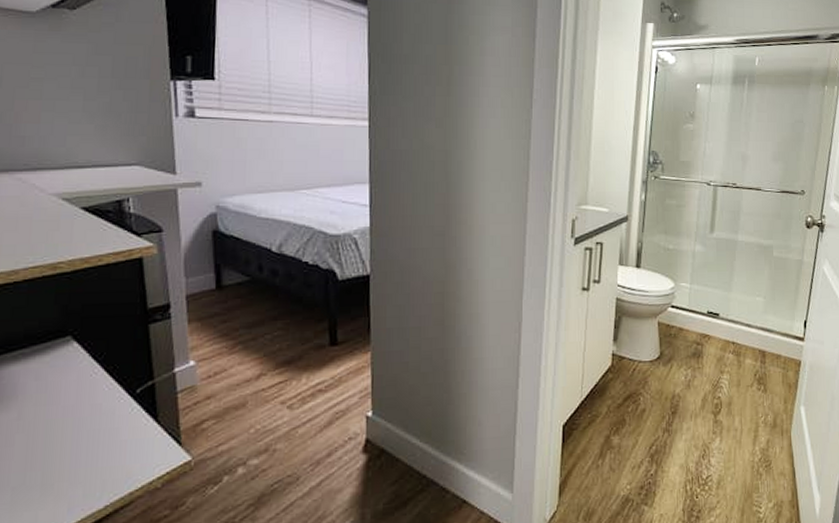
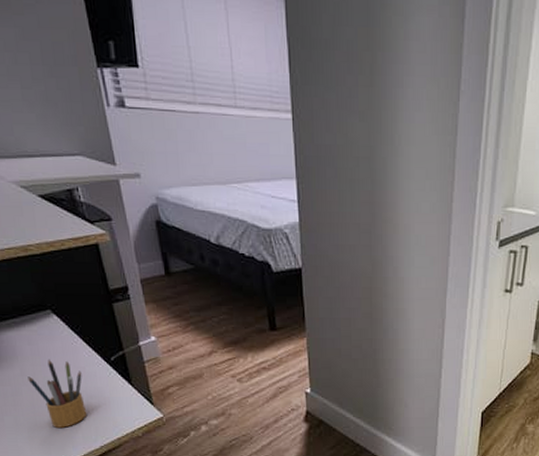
pencil box: none [25,396,97,485] -> present [27,359,87,428]

